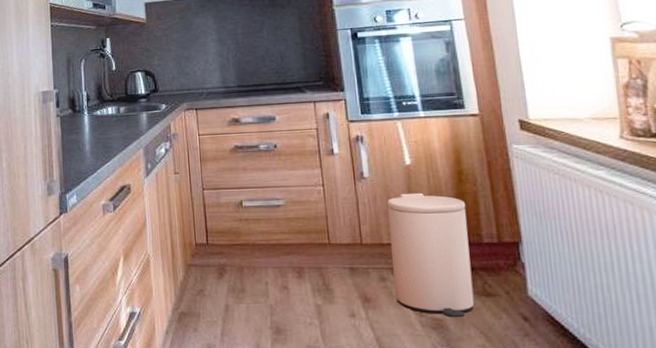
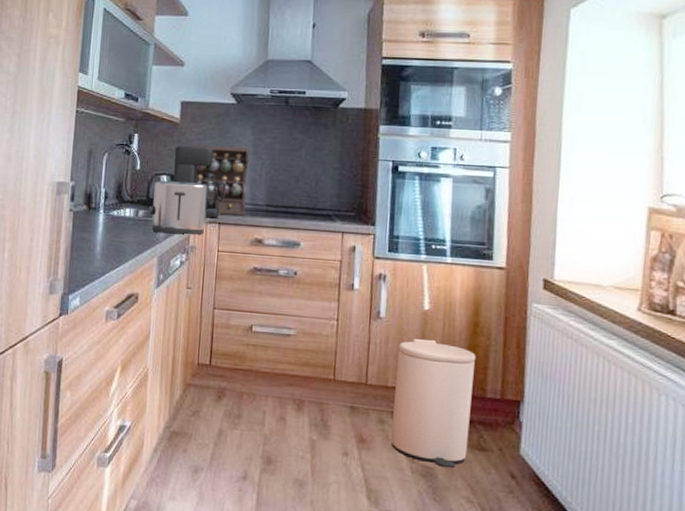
toaster: none [129,74,184,126] -> present [149,180,209,236]
coffee maker: none [145,40,198,106] -> present [173,145,226,218]
spice rack: none [160,36,219,100] -> present [192,144,250,216]

